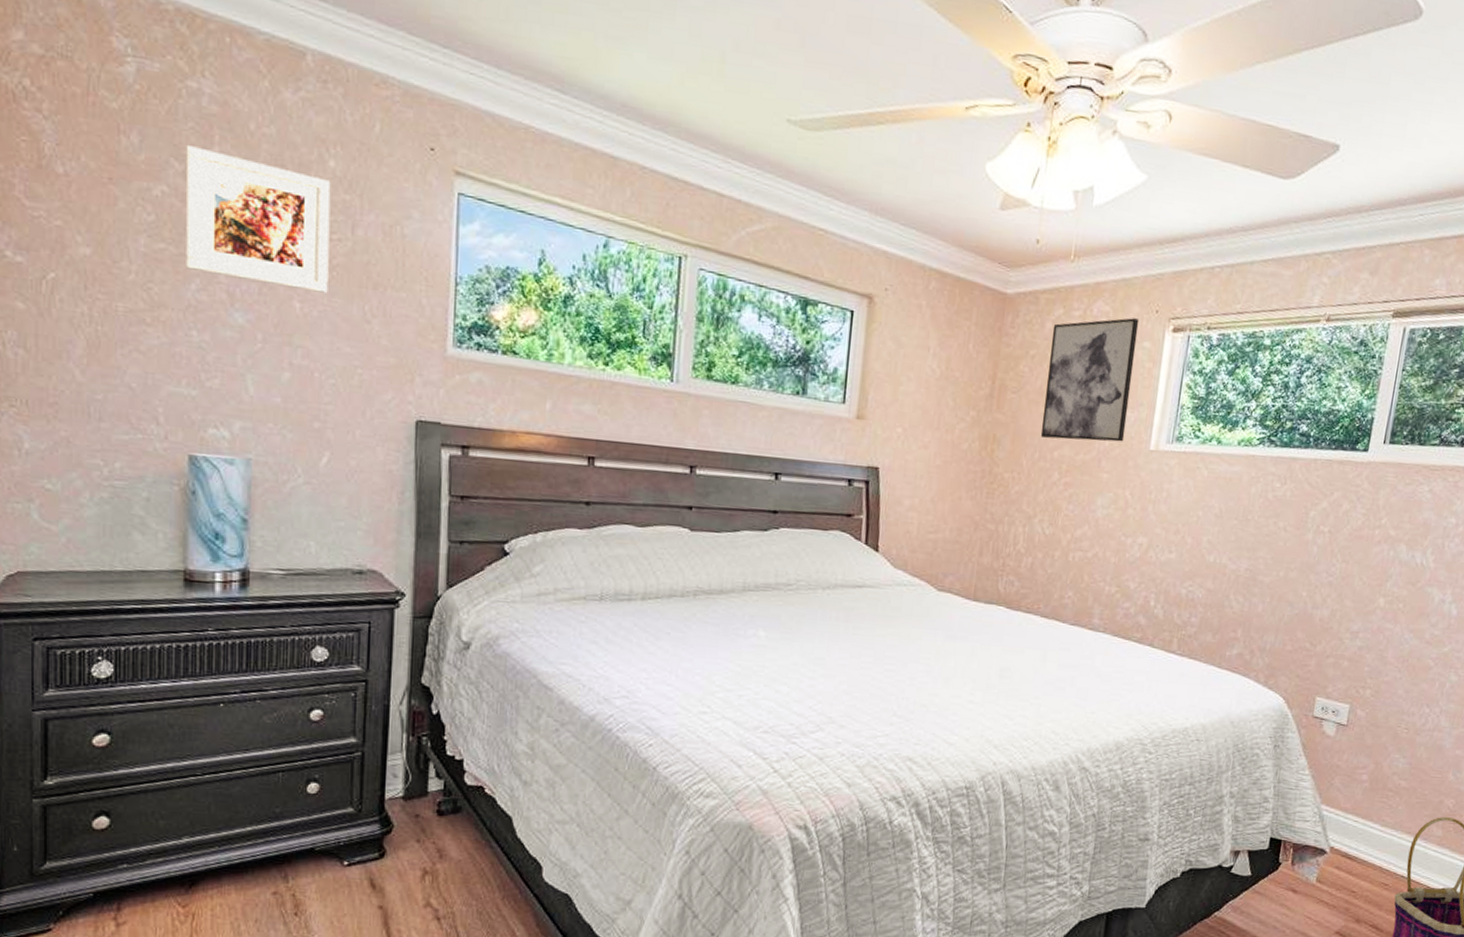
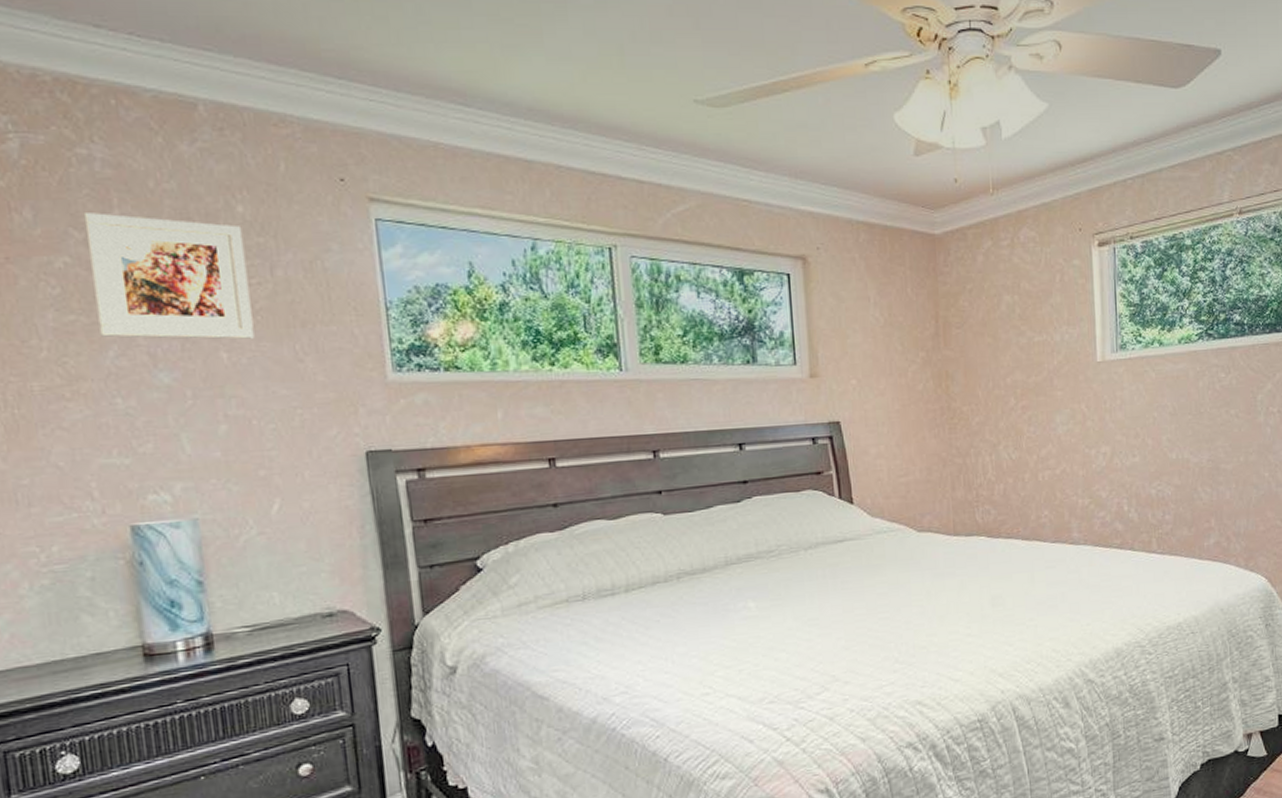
wall art: present [1040,318,1140,442] -> none [984,239,1071,368]

